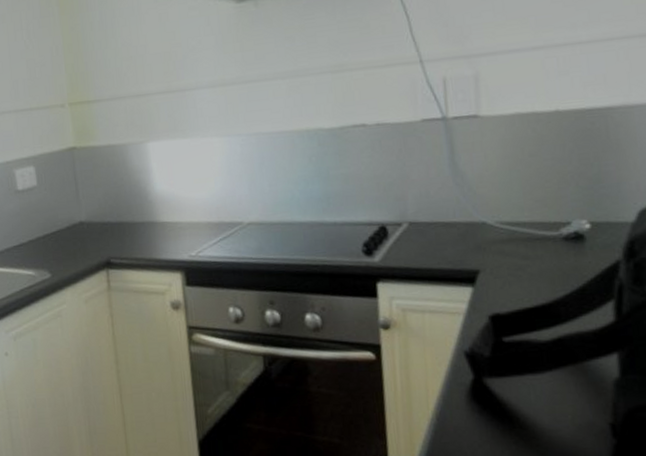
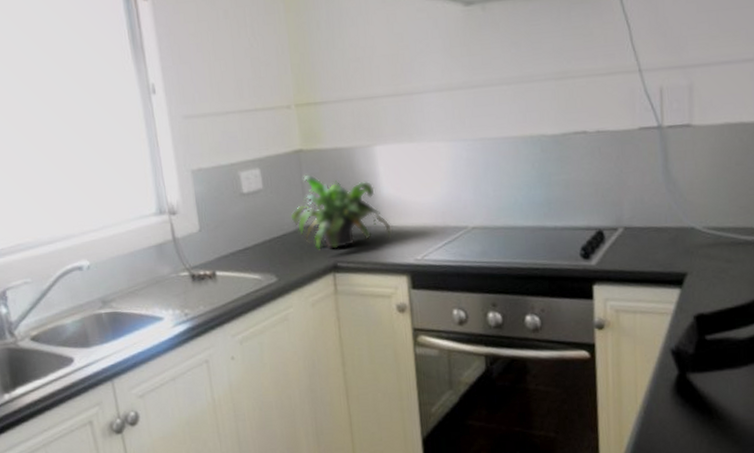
potted plant: none [64,171,165,247] -> present [290,174,392,250]

